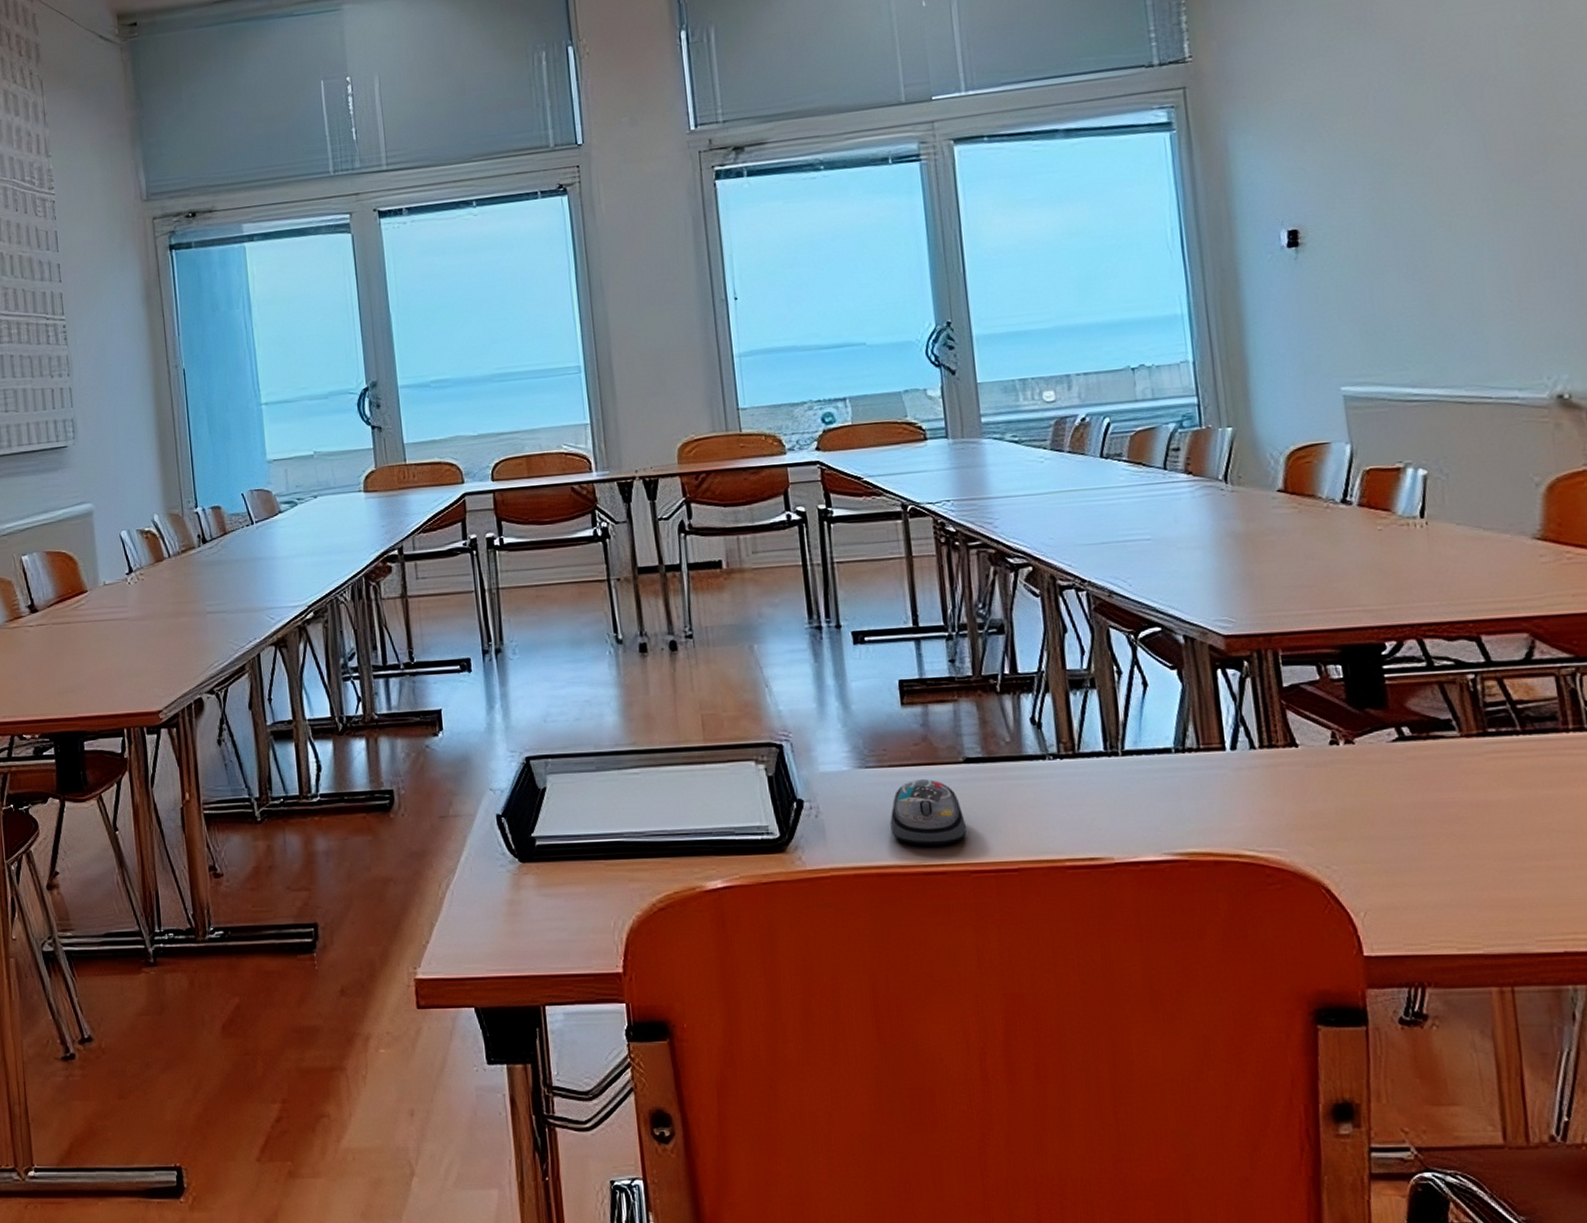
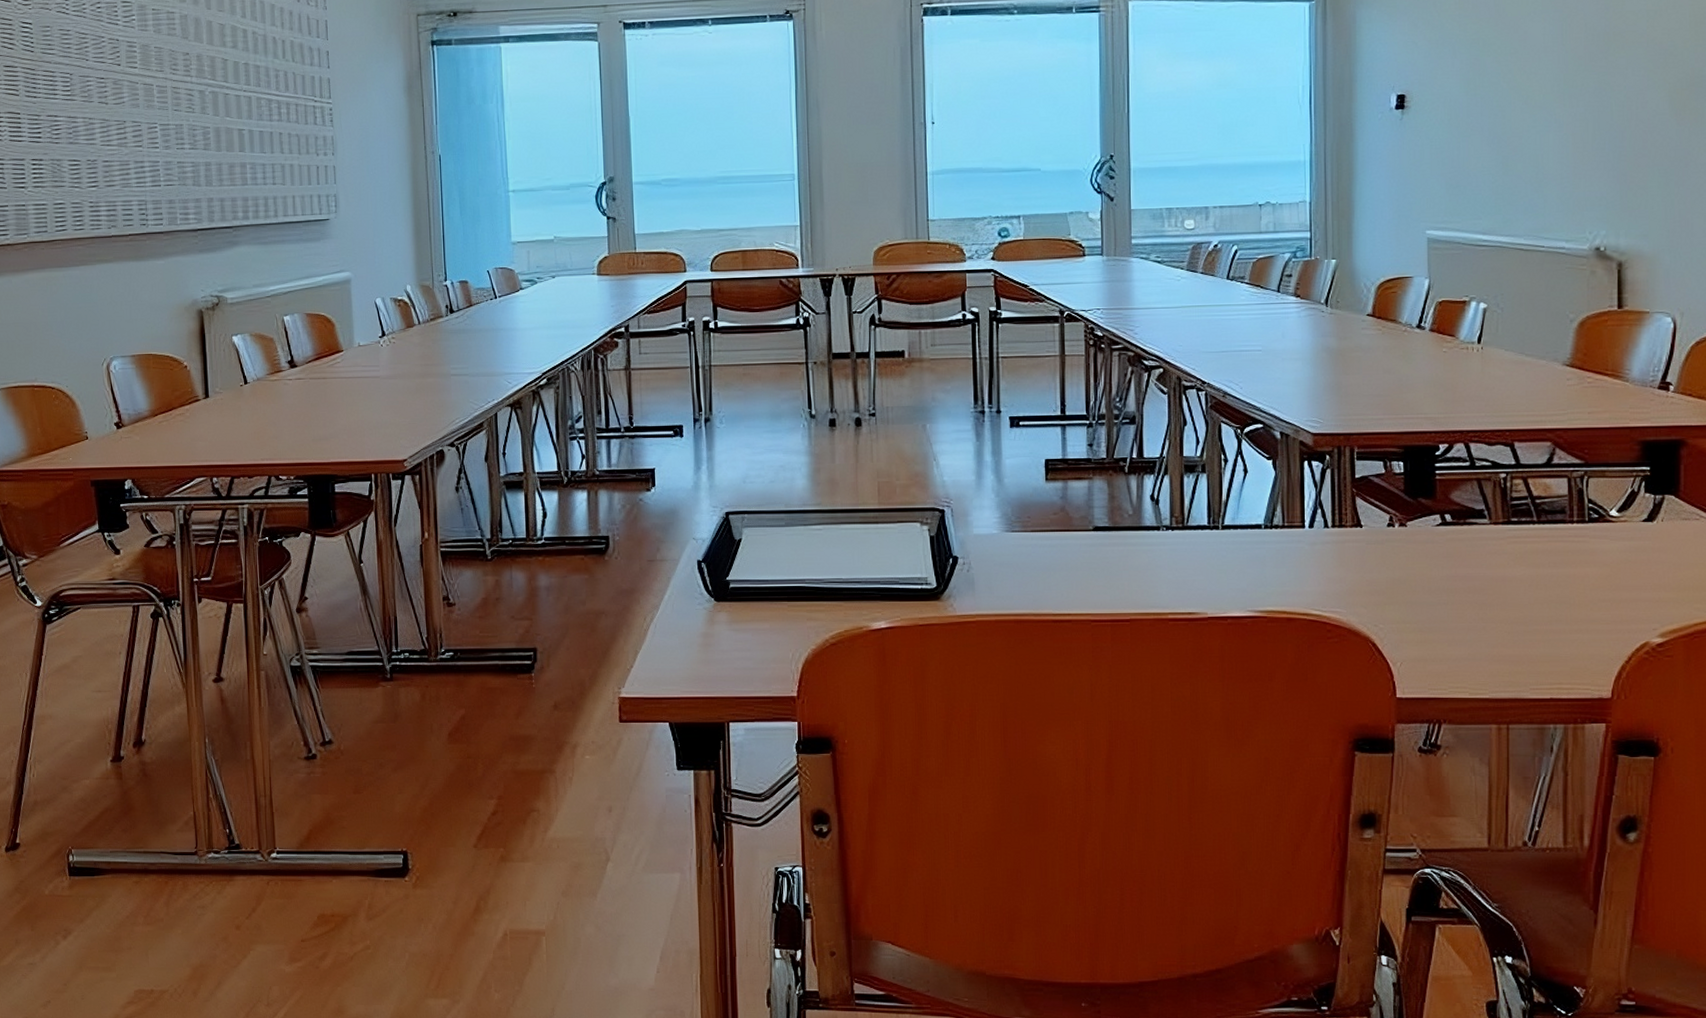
computer mouse: present [890,778,967,846] -> none [1029,542,1090,599]

